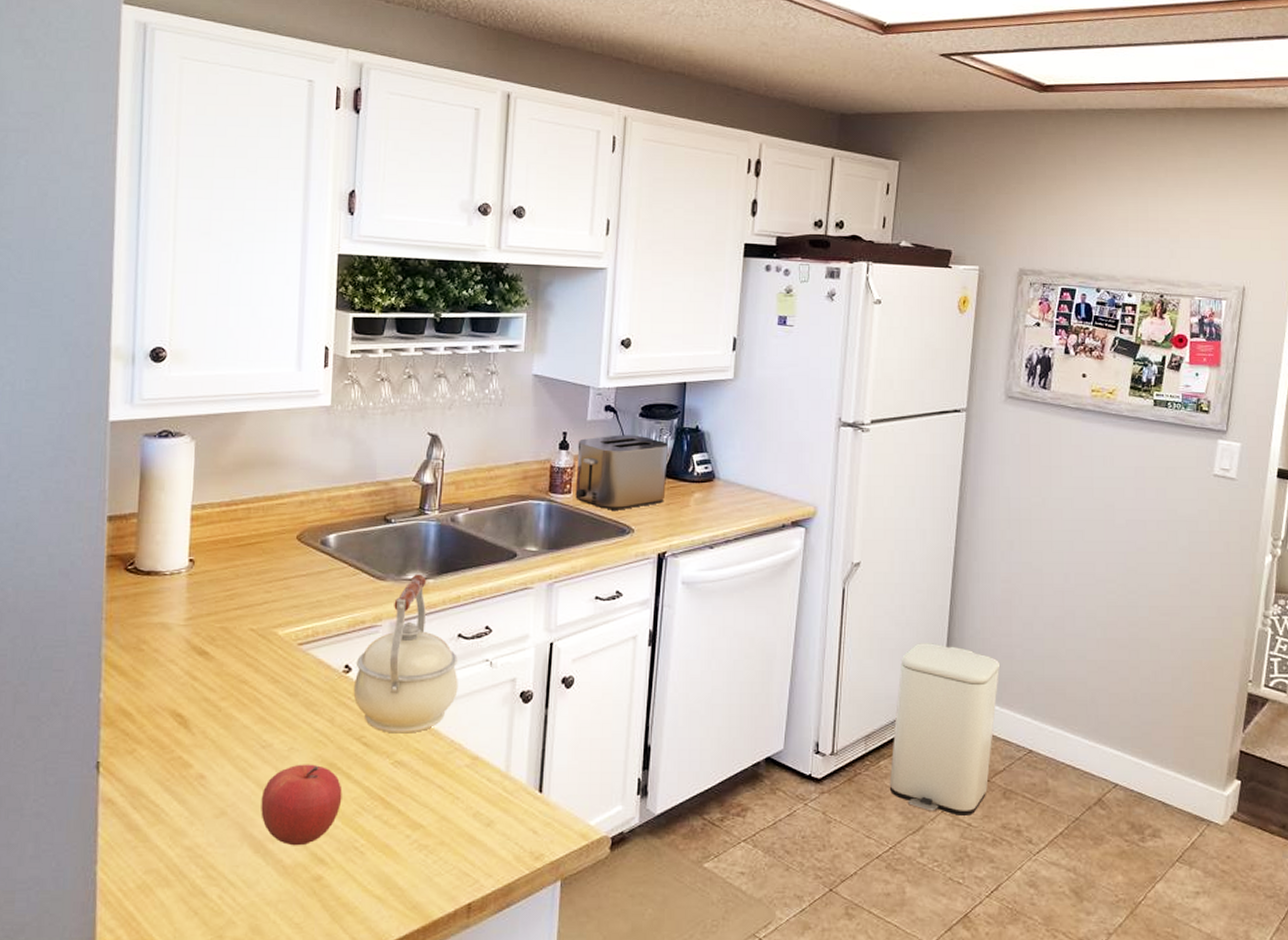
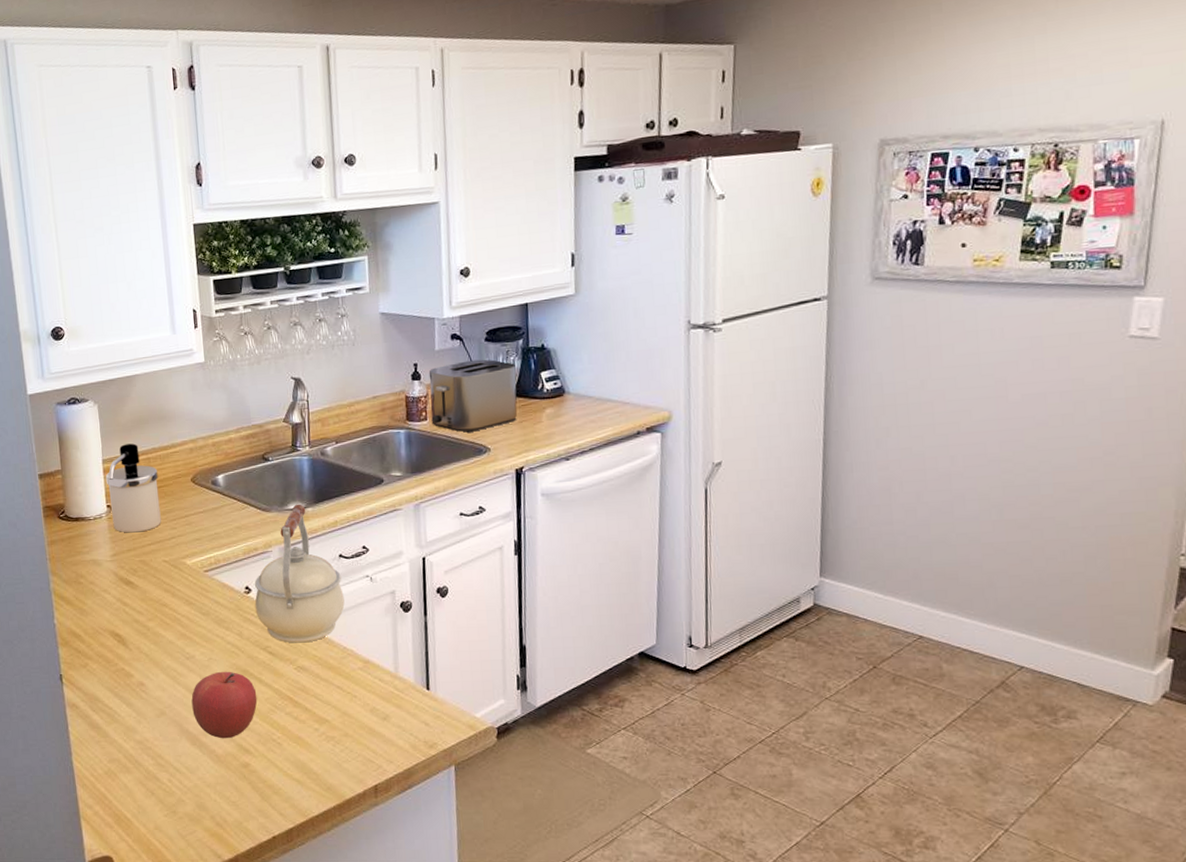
soap dispenser: none [192,489,258,594] -> present [105,443,161,533]
pedal bin: present [889,643,1001,815] -> none [767,536,882,701]

